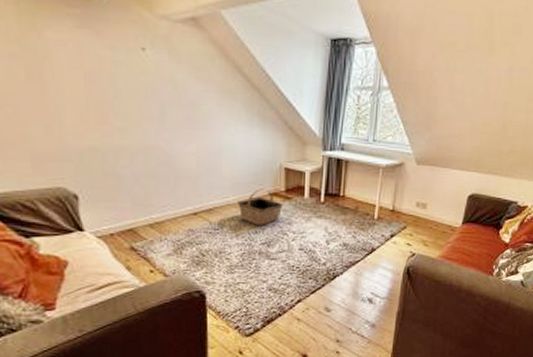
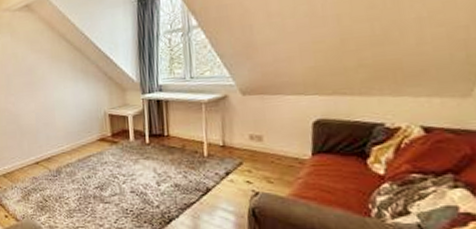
basket: present [238,189,284,226] -> none [71,135,111,170]

